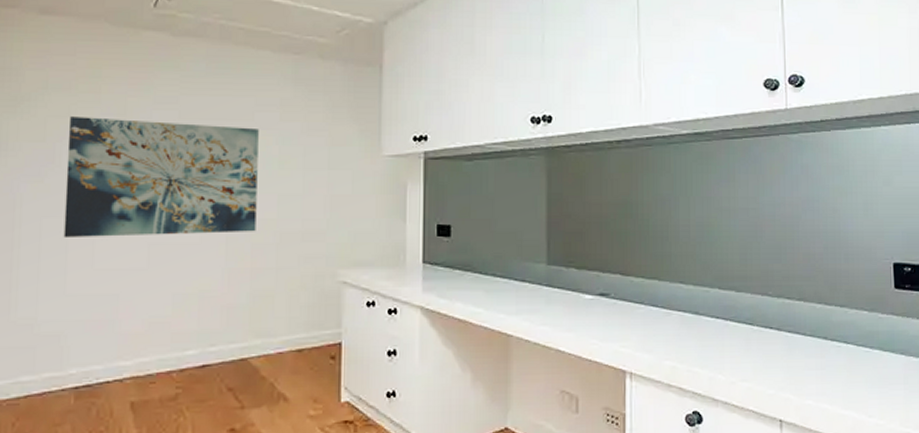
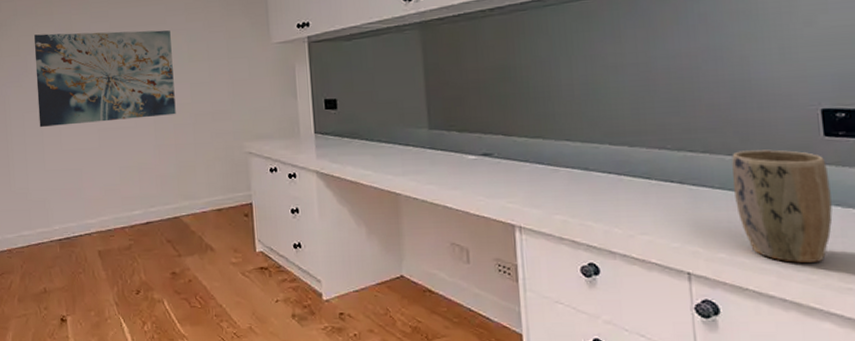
plant pot: none [822,299,898,409] -> present [732,149,833,263]

